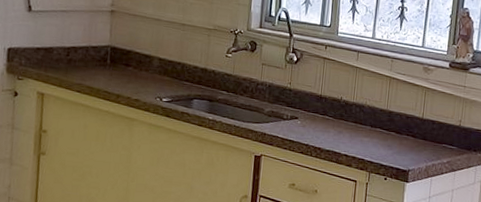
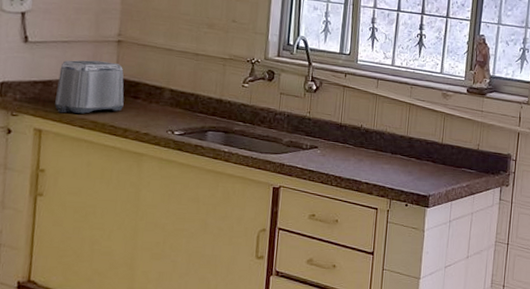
toaster: none [55,28,117,79] -> present [55,60,124,114]

